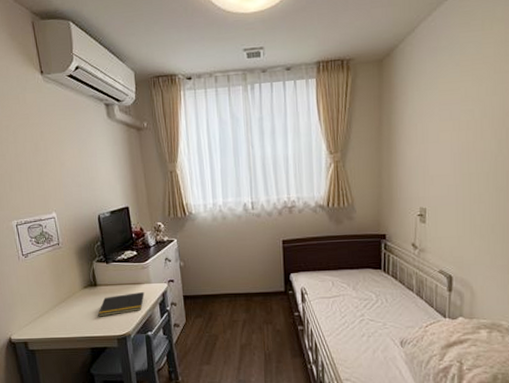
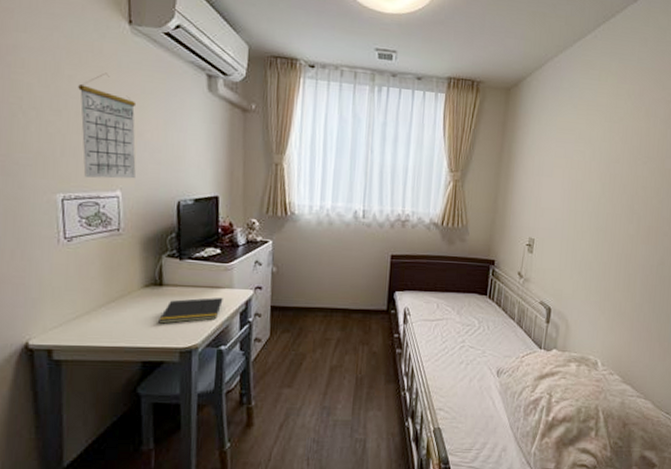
calendar: none [13,118,64,205] -> present [78,73,137,179]

